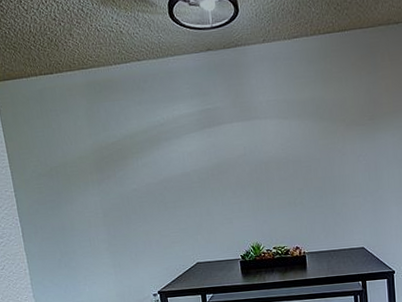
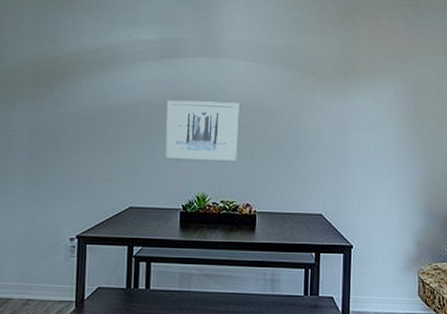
wall art: none [213,159,283,219] -> present [164,99,240,162]

